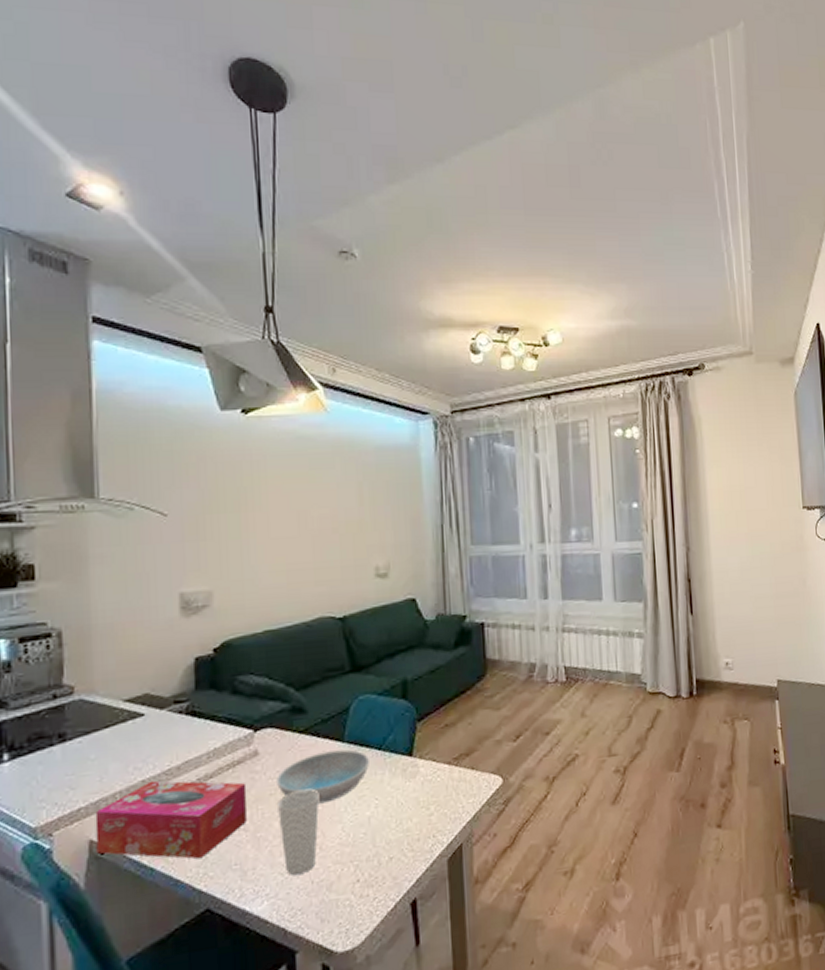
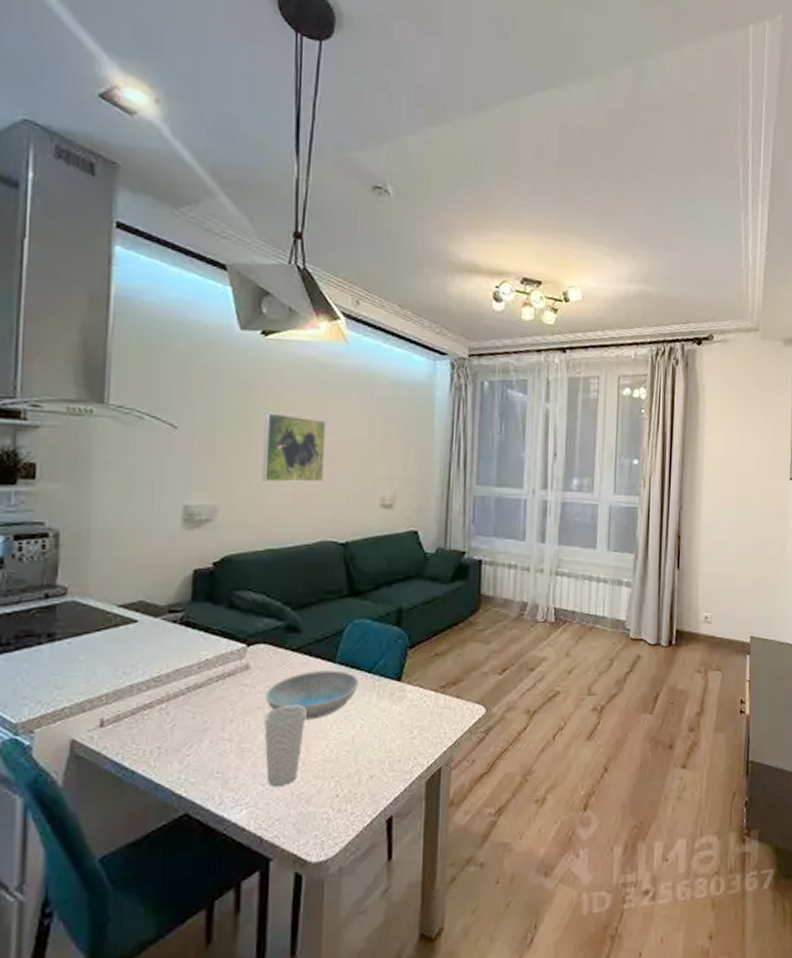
tissue box: present [95,780,247,859] -> none [77,686,235,765]
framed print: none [252,491,316,562] -> present [261,412,326,483]

